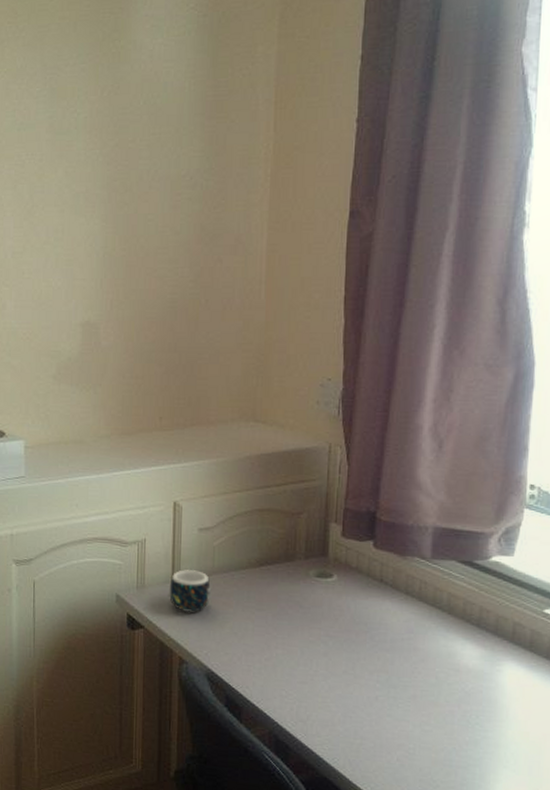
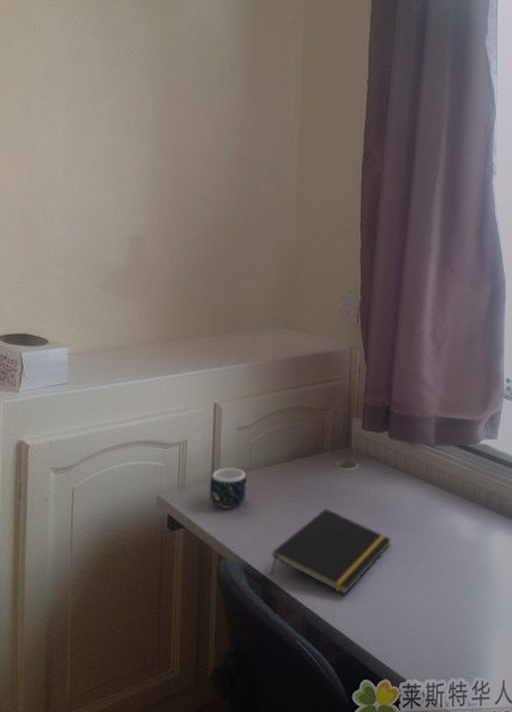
notepad: none [235,620,375,713] -> present [270,509,392,595]

